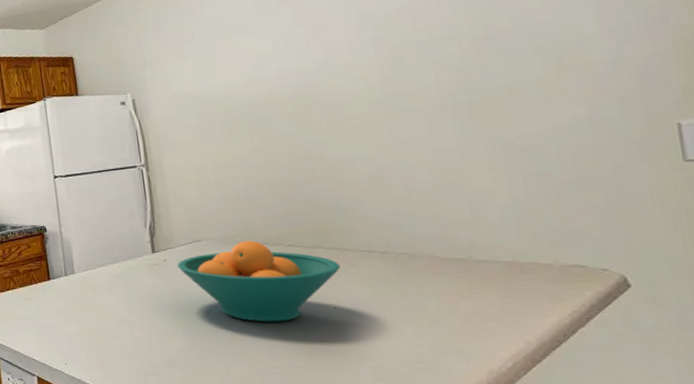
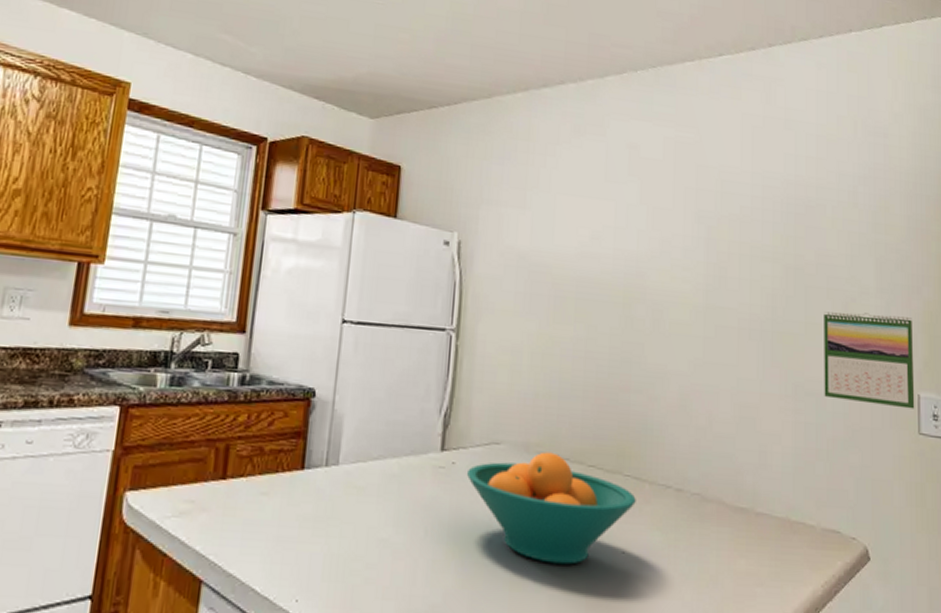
calendar: none [531,49,675,148] -> present [824,311,915,409]

